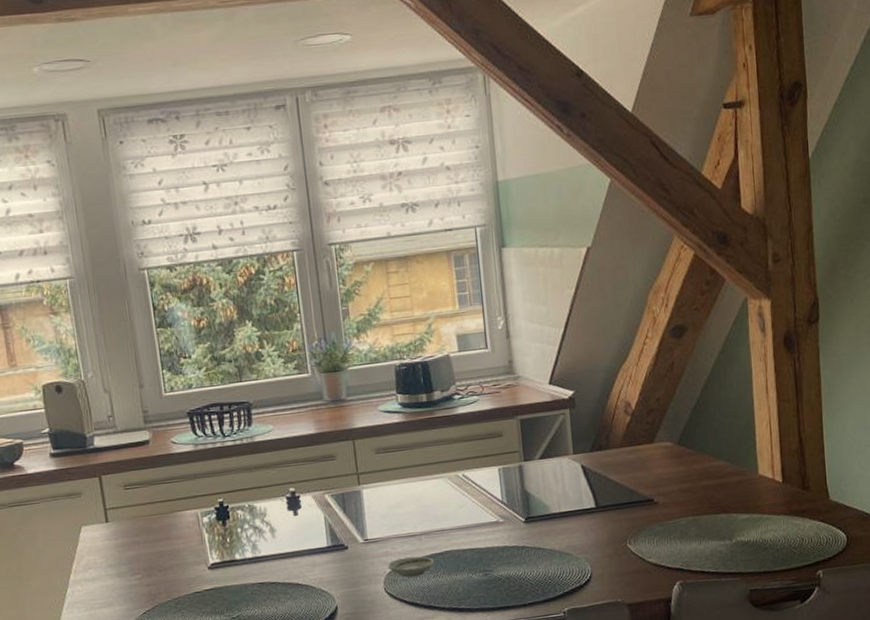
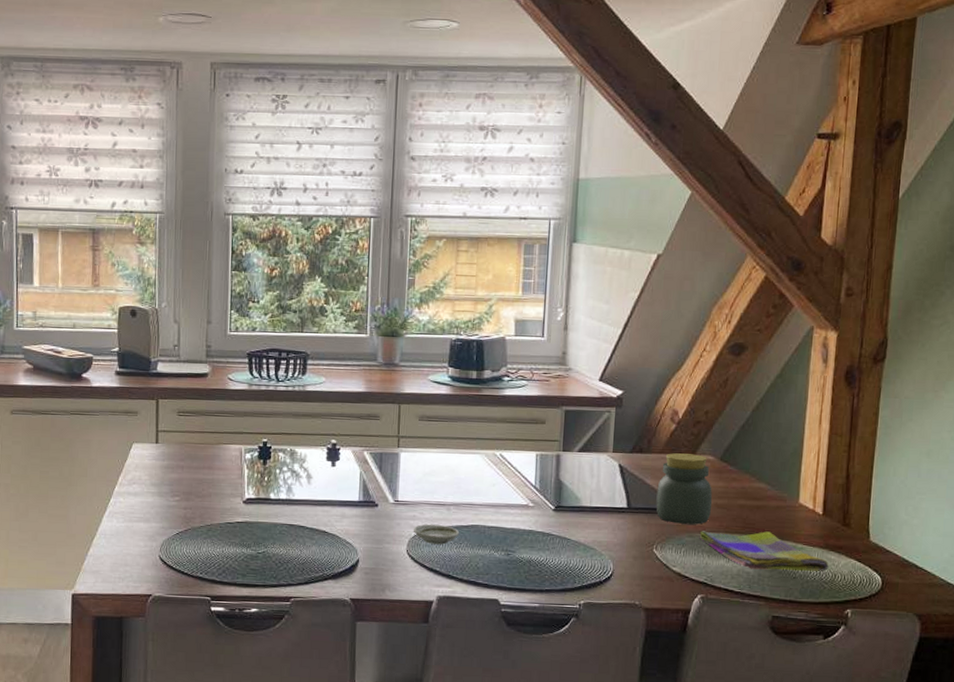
jar: none [621,442,677,515] -> present [656,453,712,525]
dish towel: none [669,507,795,548] -> present [699,531,829,571]

